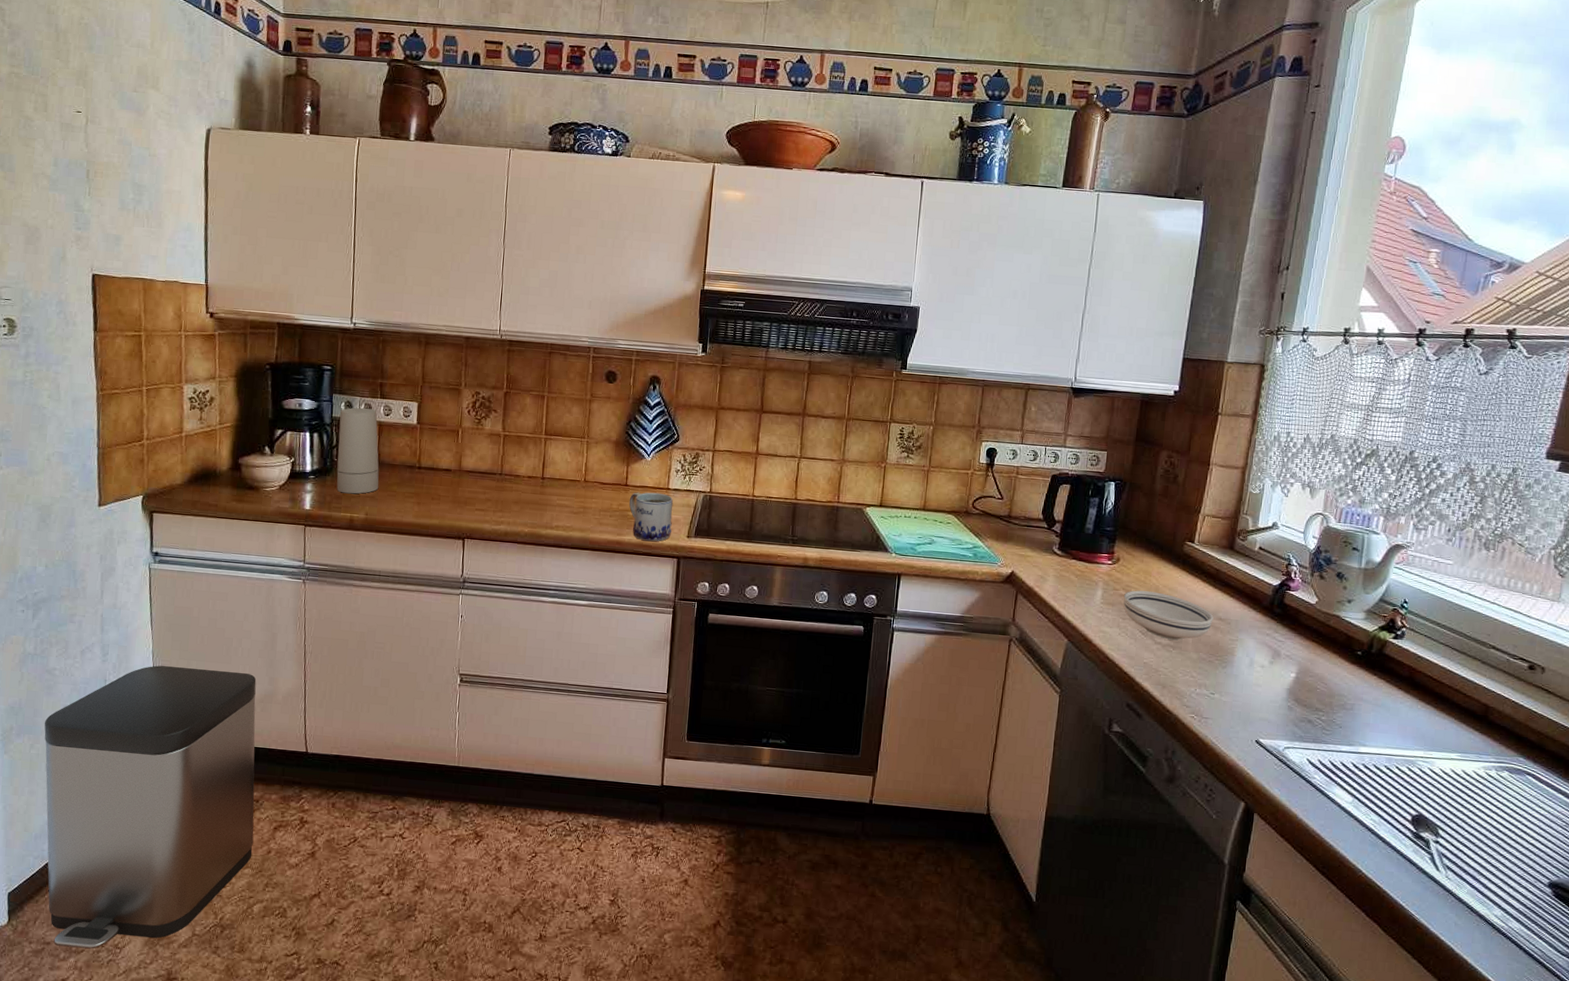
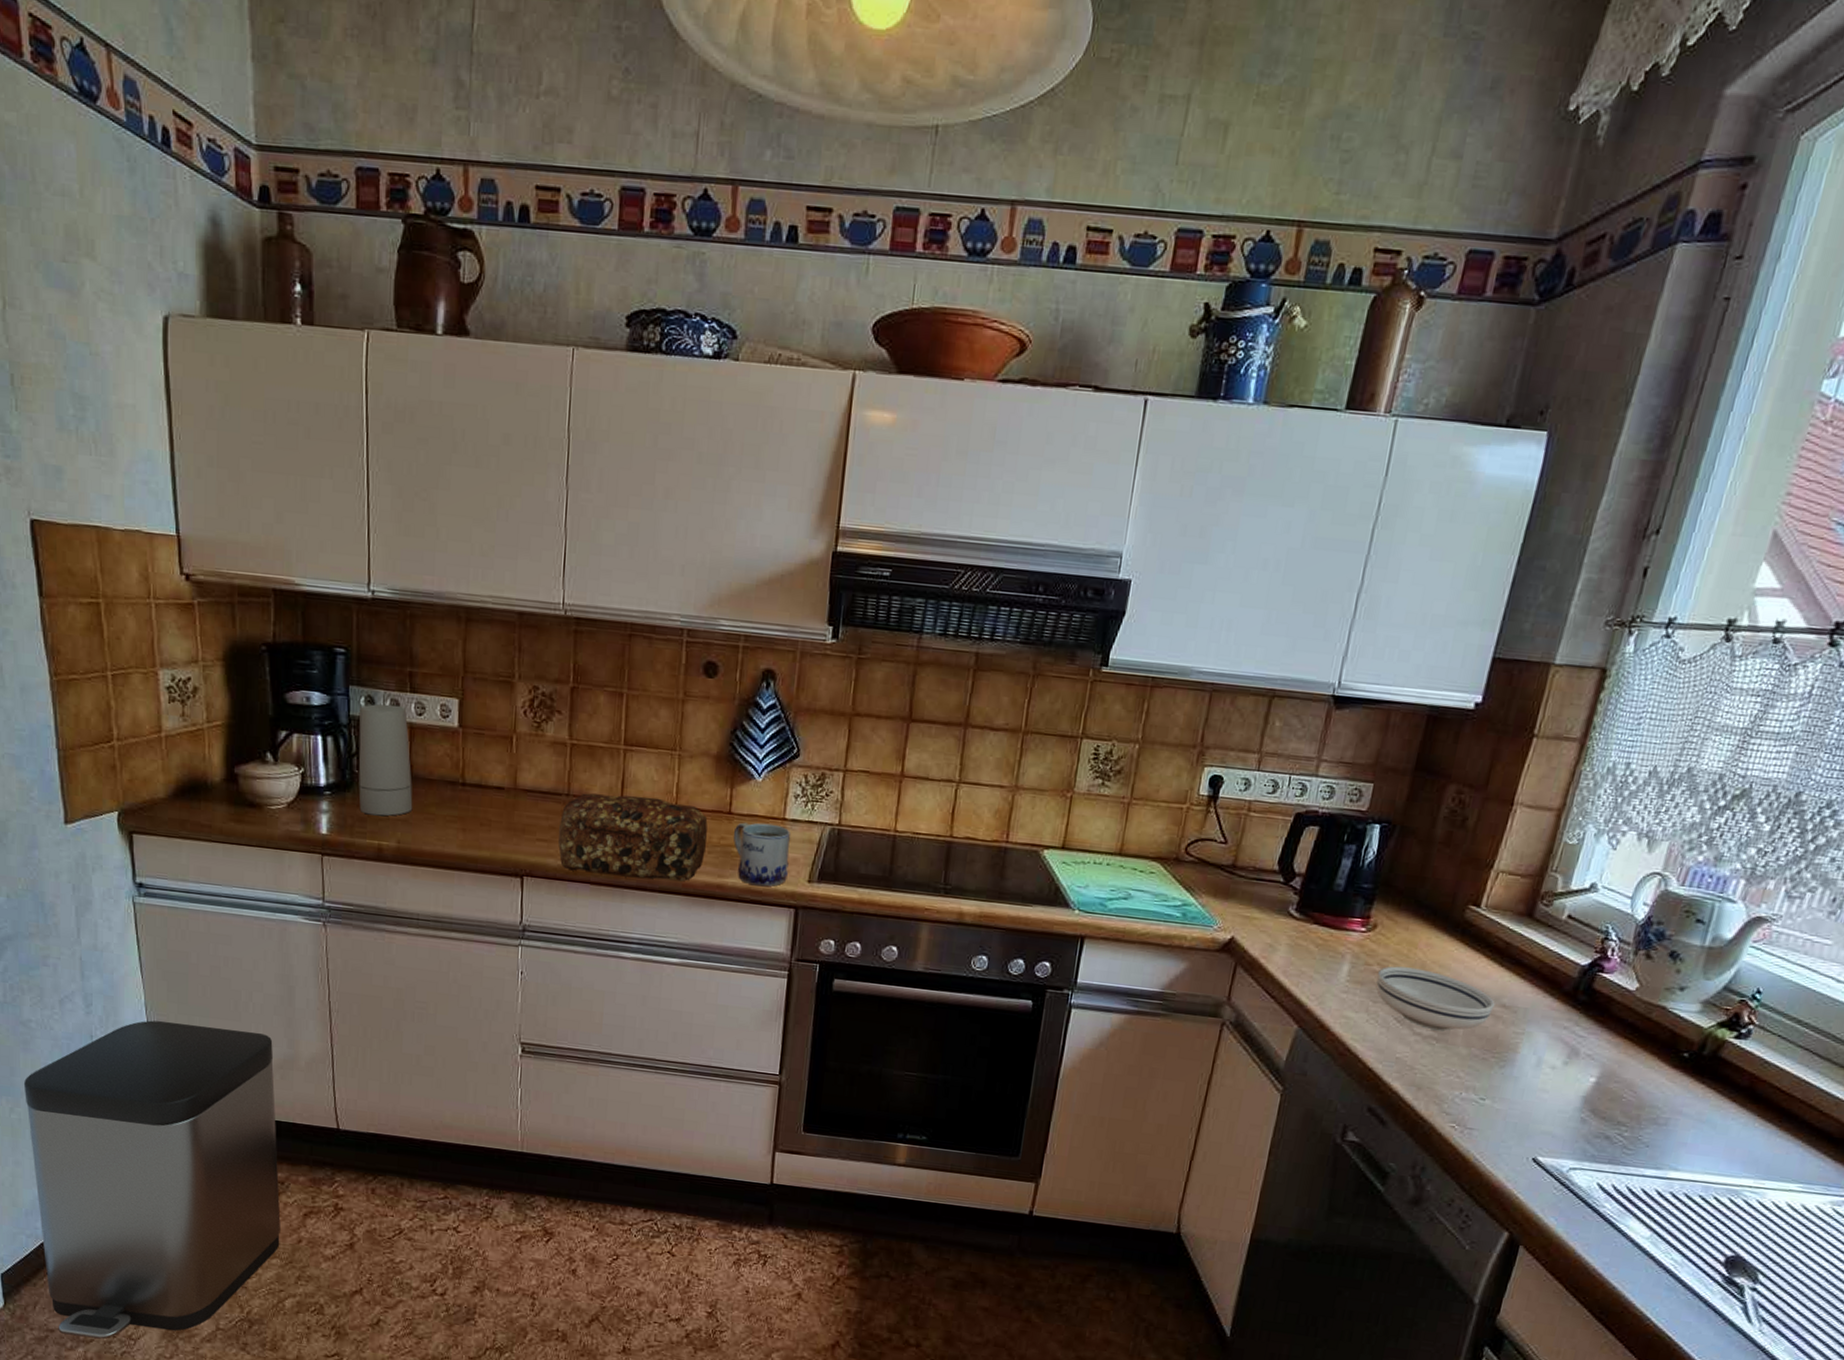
bread loaf: none [493,472,609,540] -> present [558,793,708,882]

